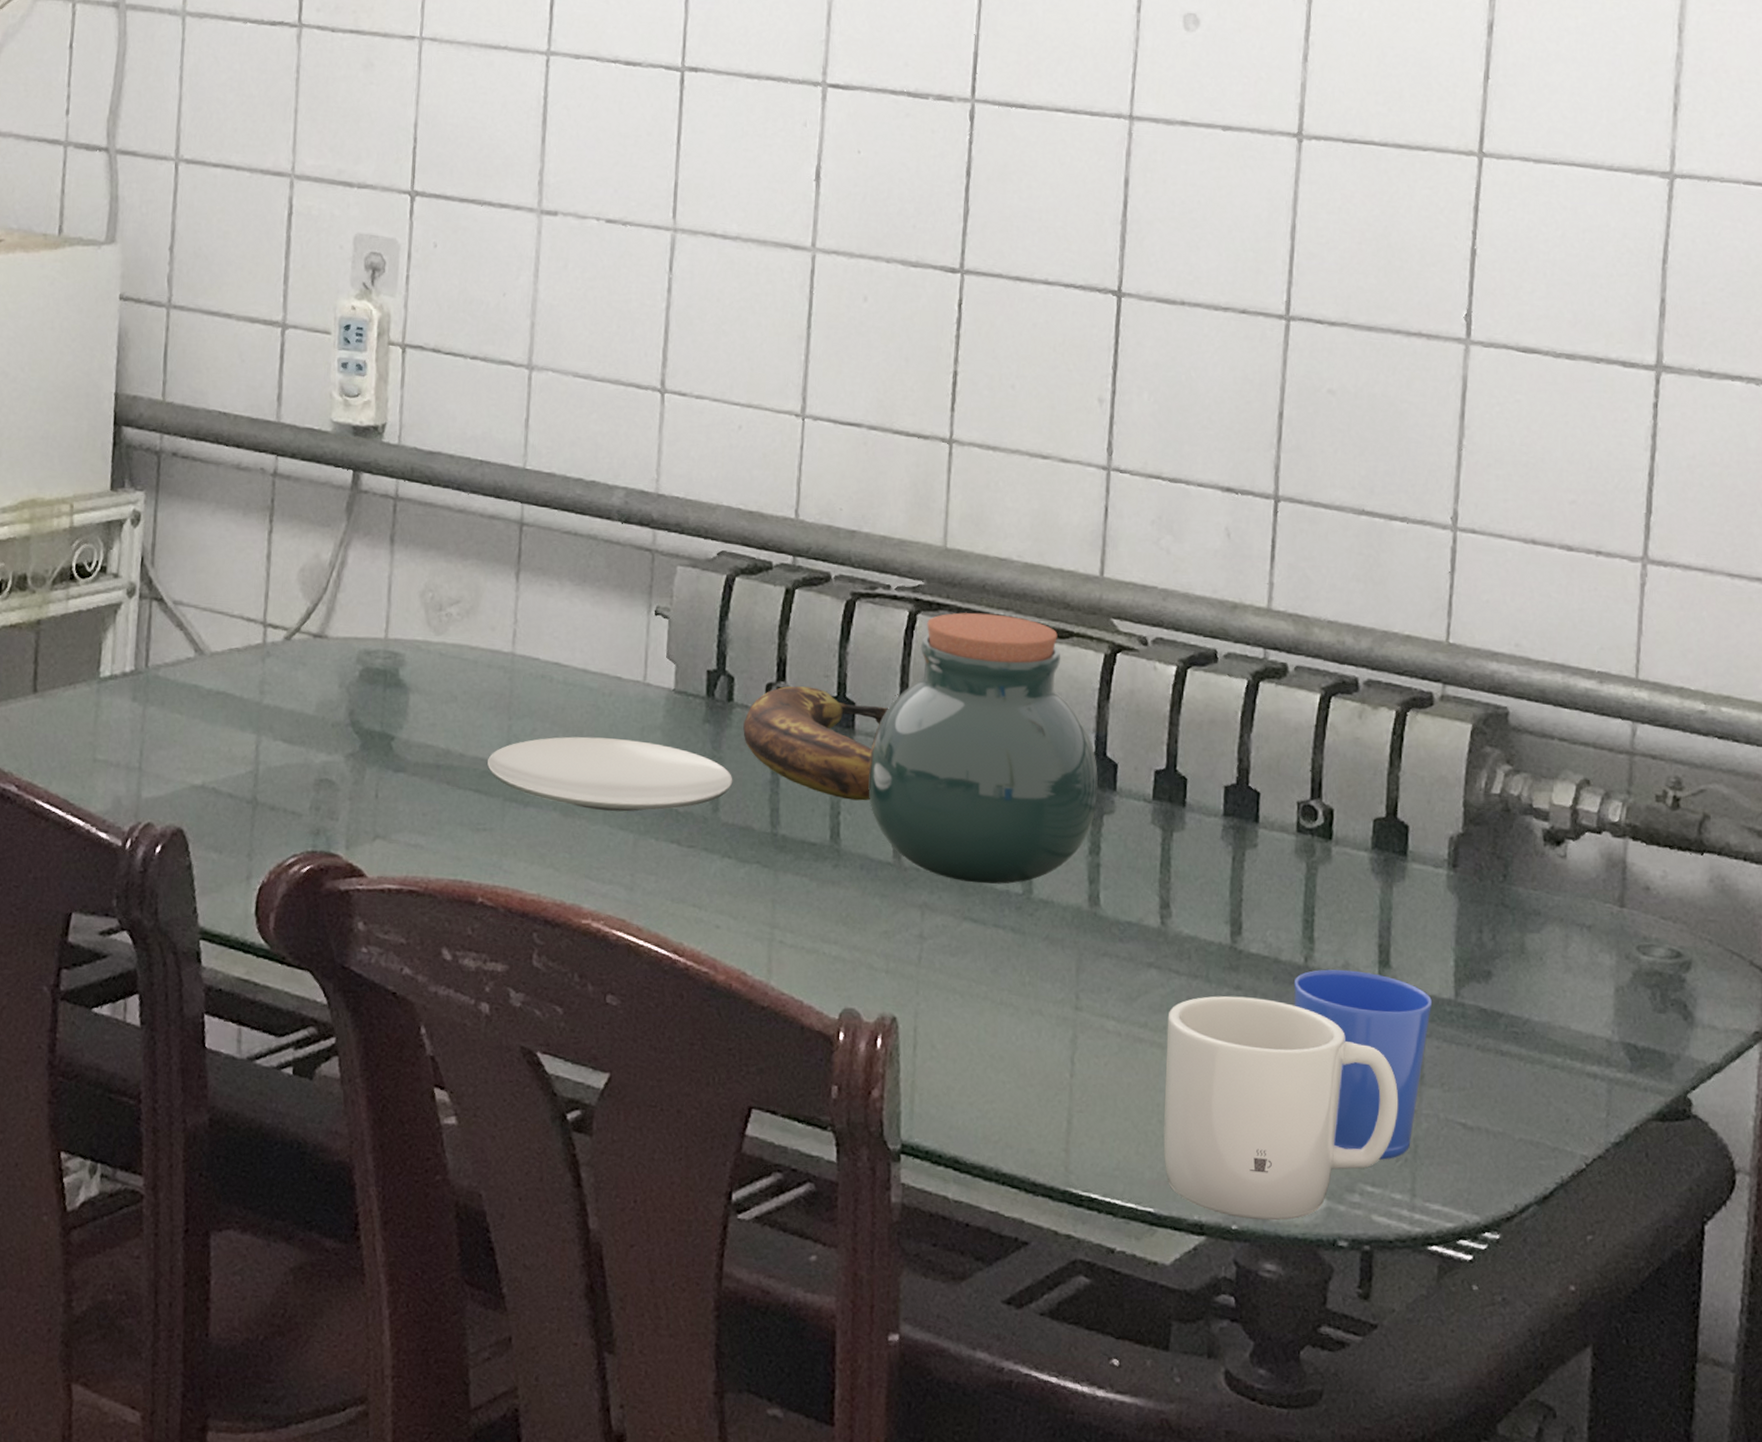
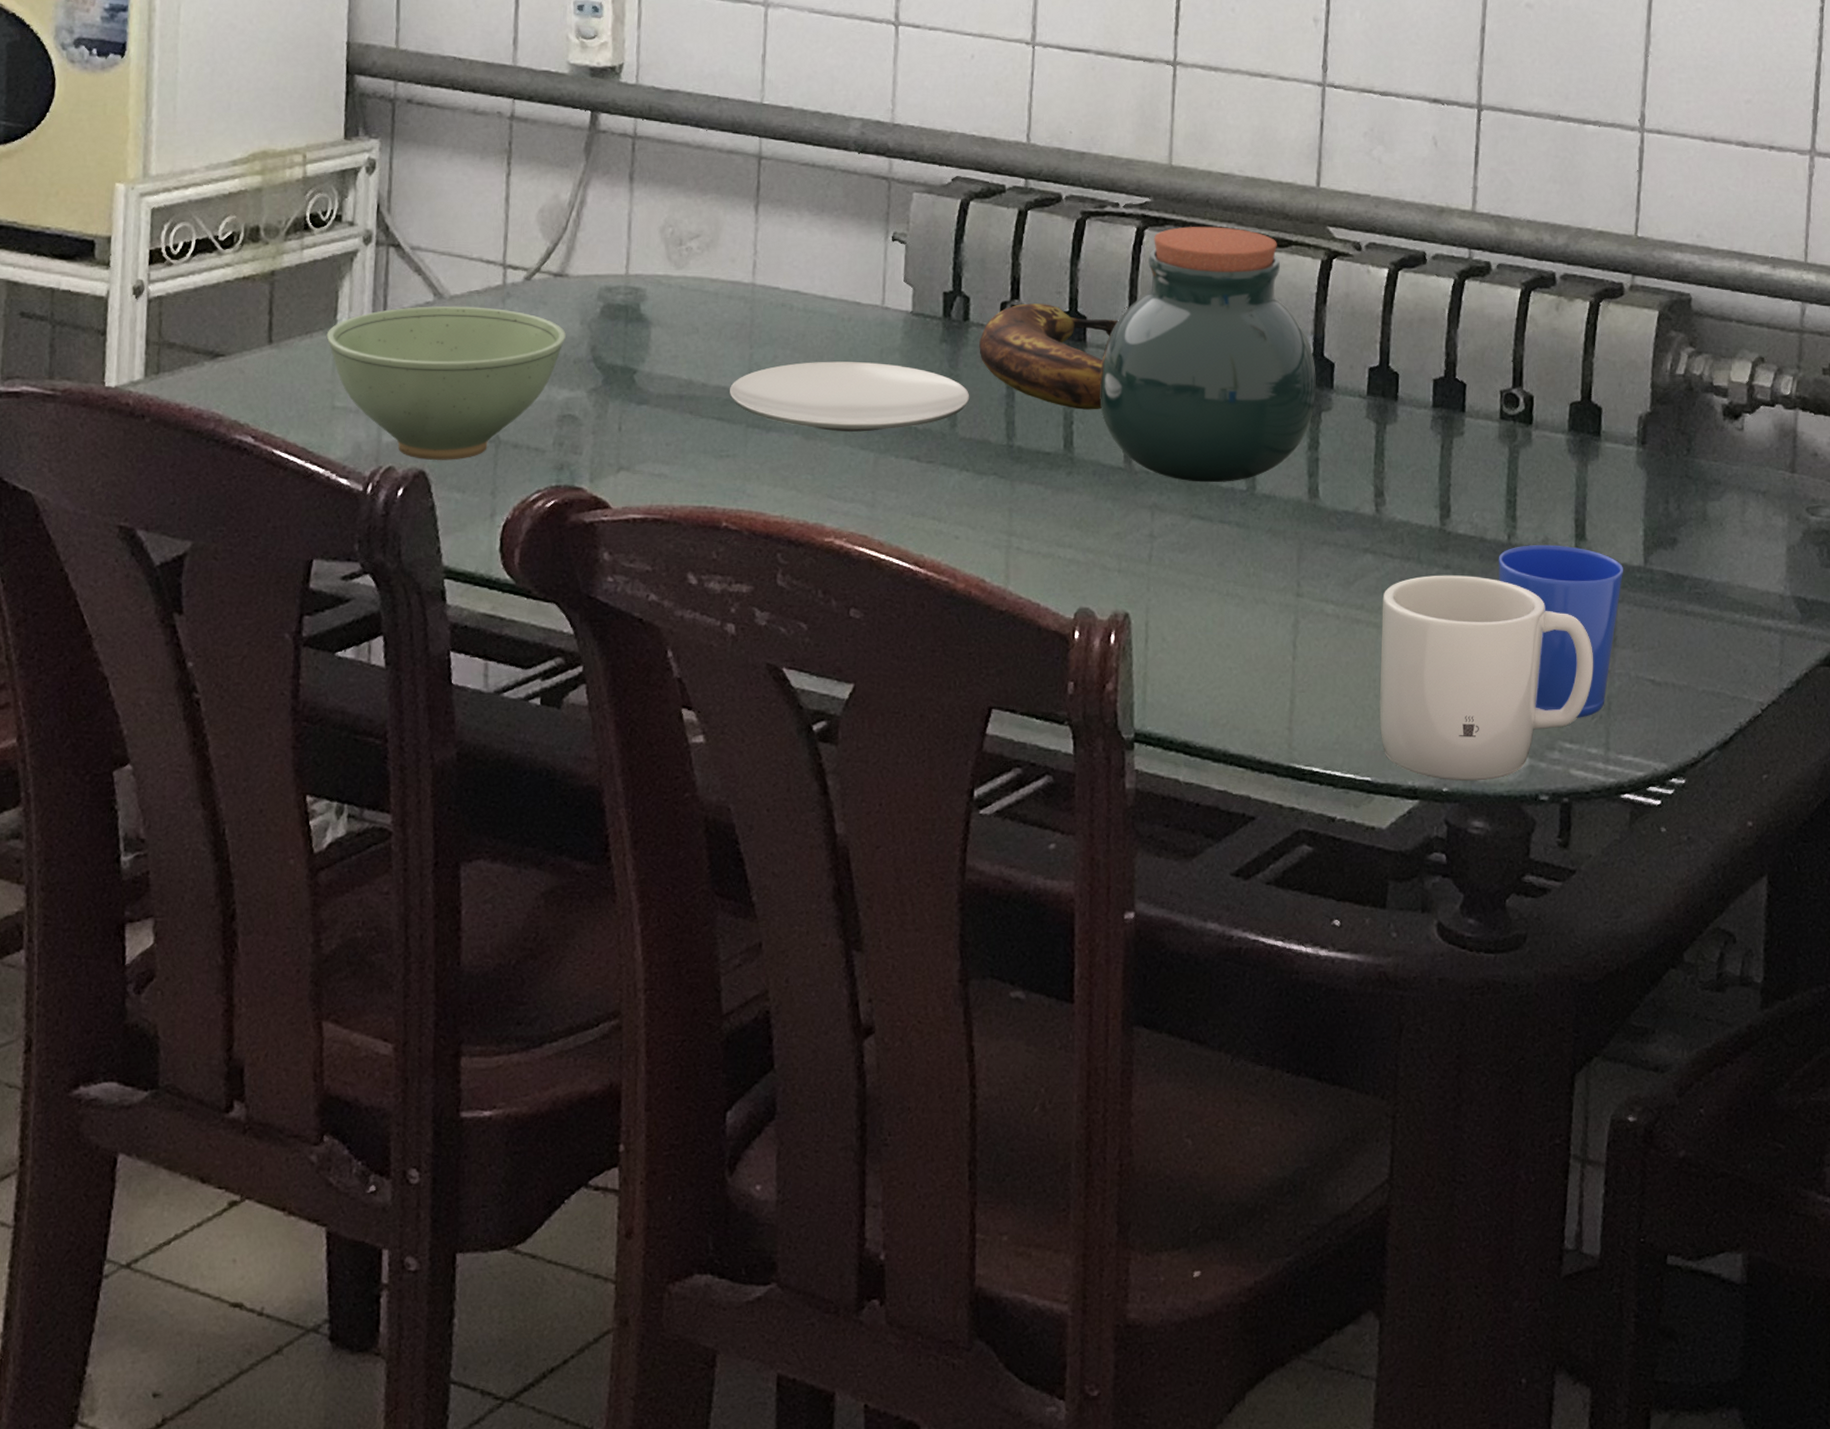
bowl: none [89,662,324,820] -> present [326,305,566,460]

